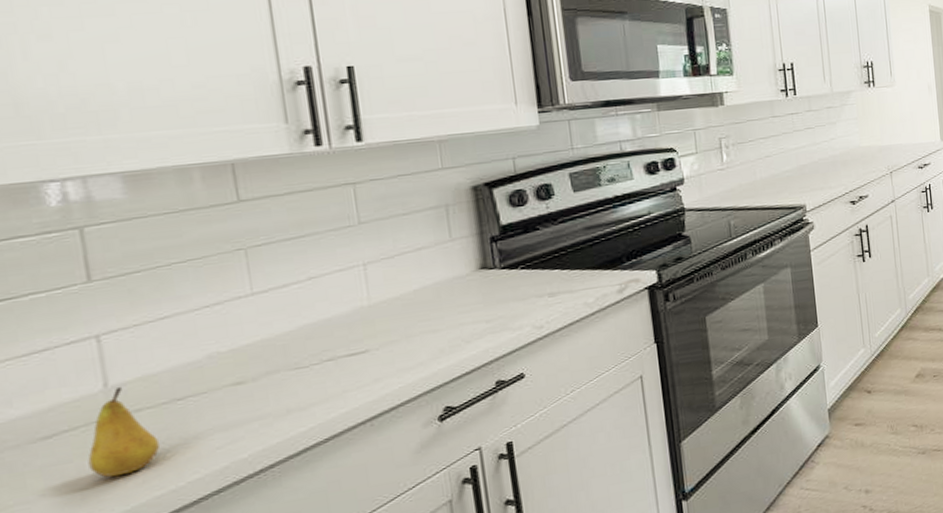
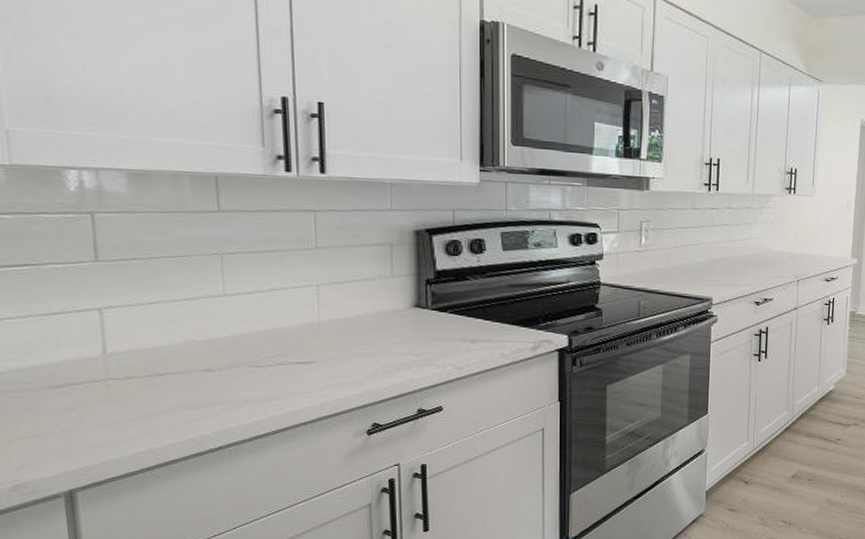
fruit: present [87,387,161,478] -> none [87,356,144,430]

